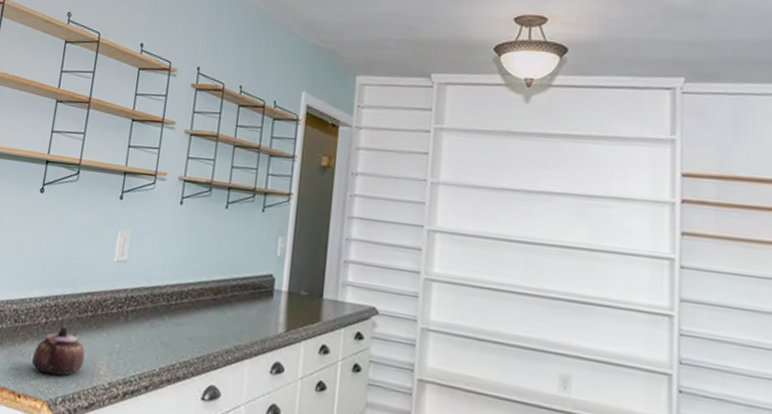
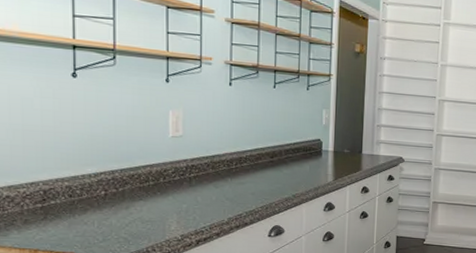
teapot: present [32,325,85,376] -> none [98,195,153,237]

